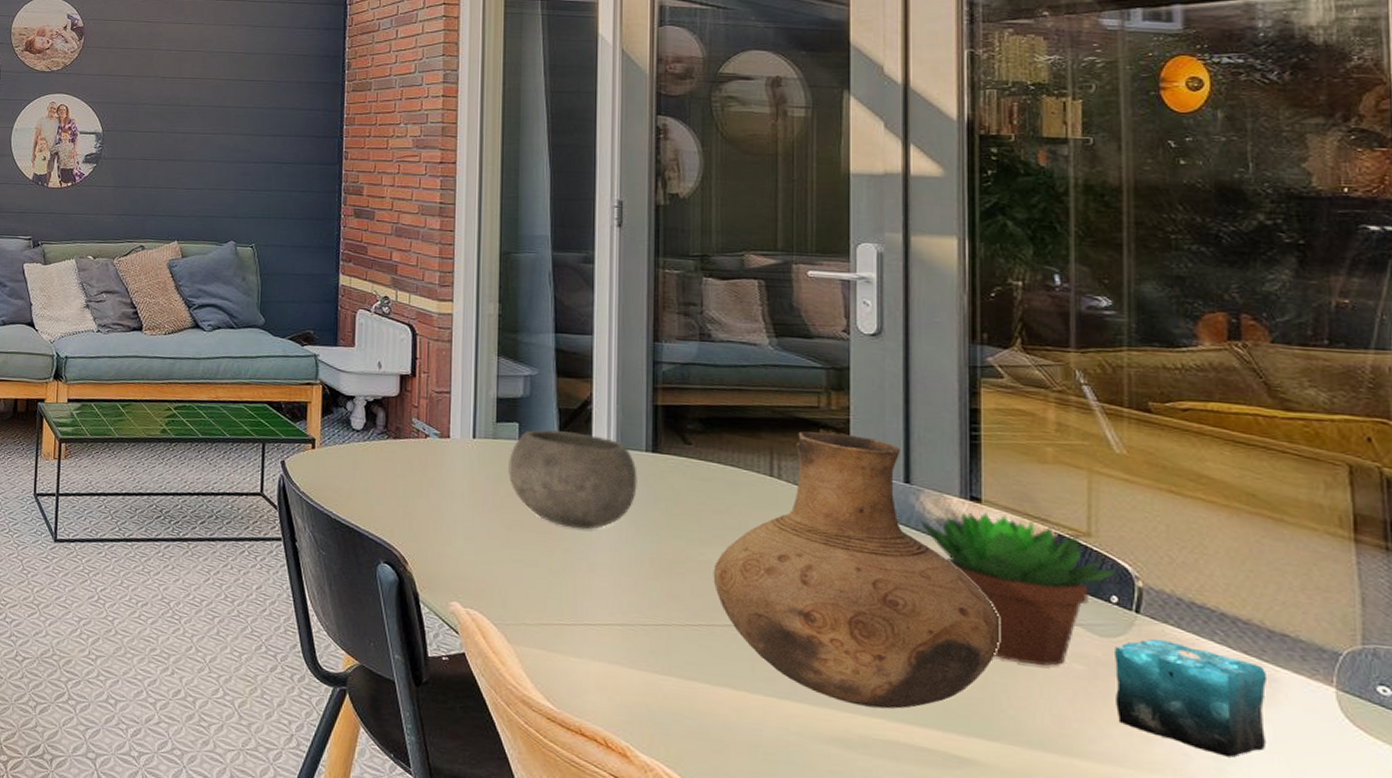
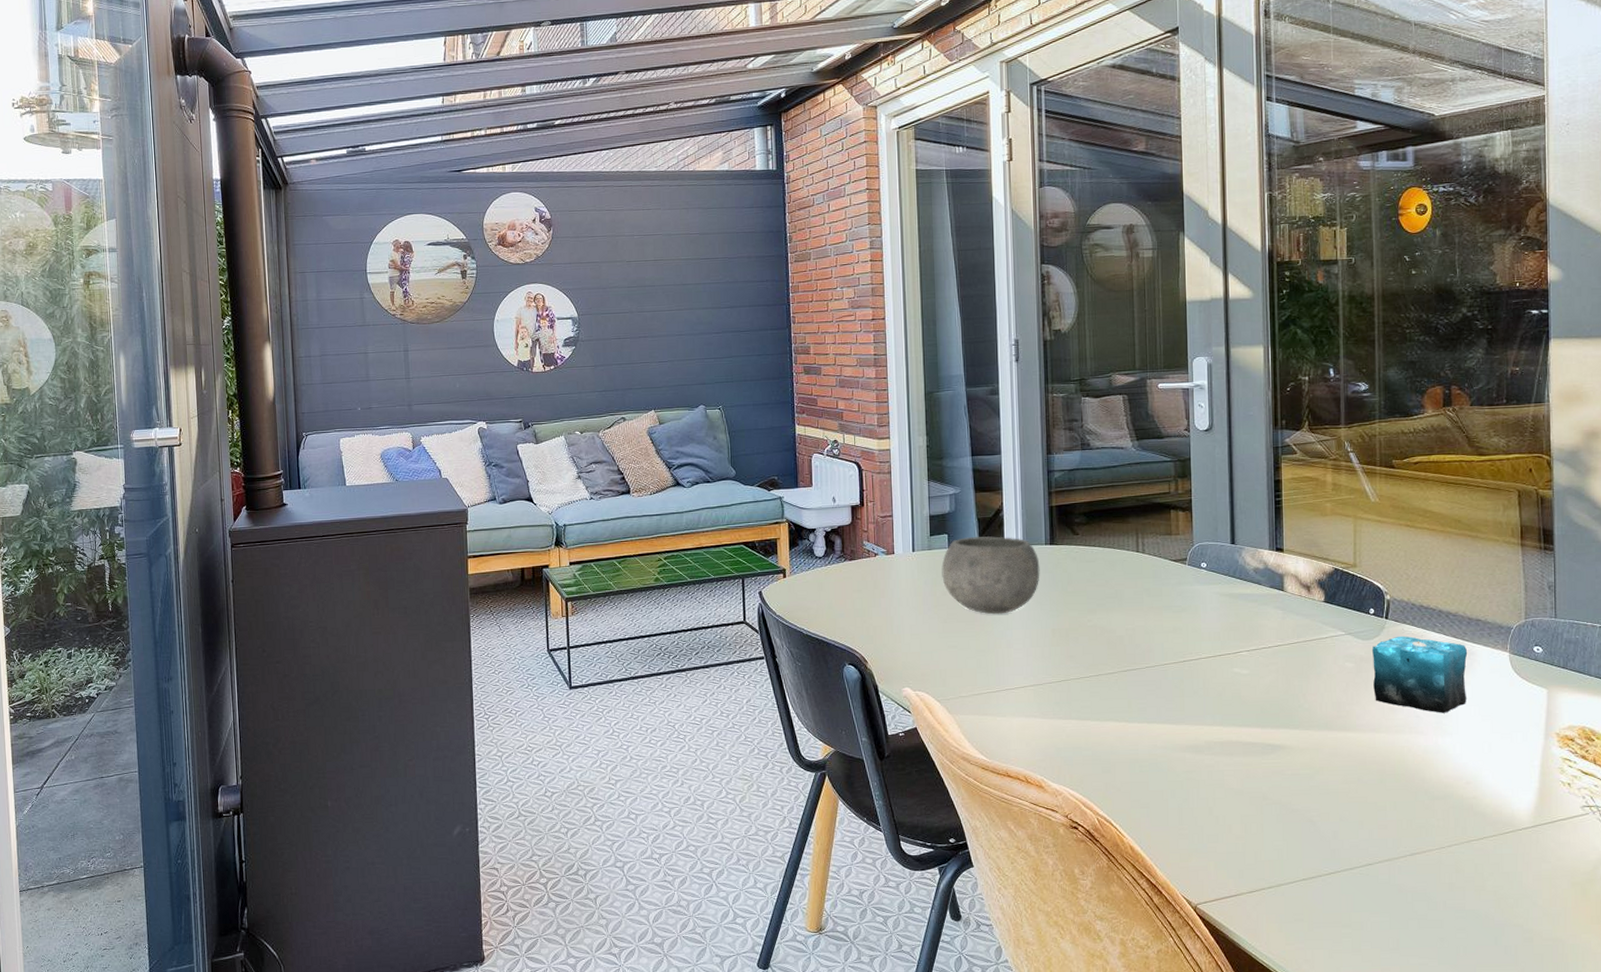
vase: present [713,431,1001,709] -> none [1098,511,1298,719]
succulent plant: present [920,511,1118,667] -> none [1243,558,1374,669]

